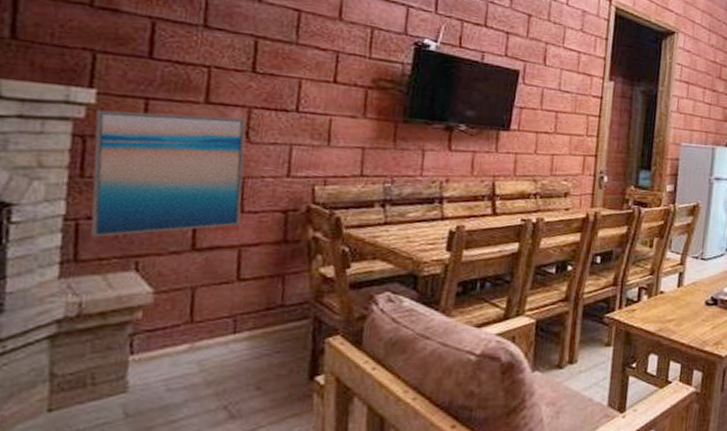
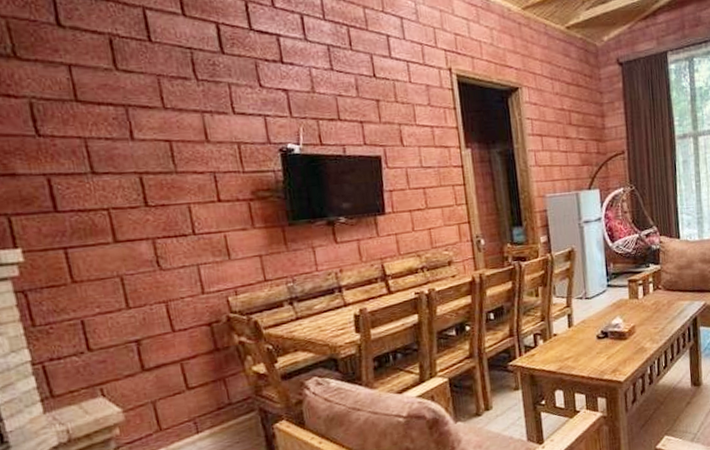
wall art: present [91,109,246,237] -> none [28,249,175,375]

